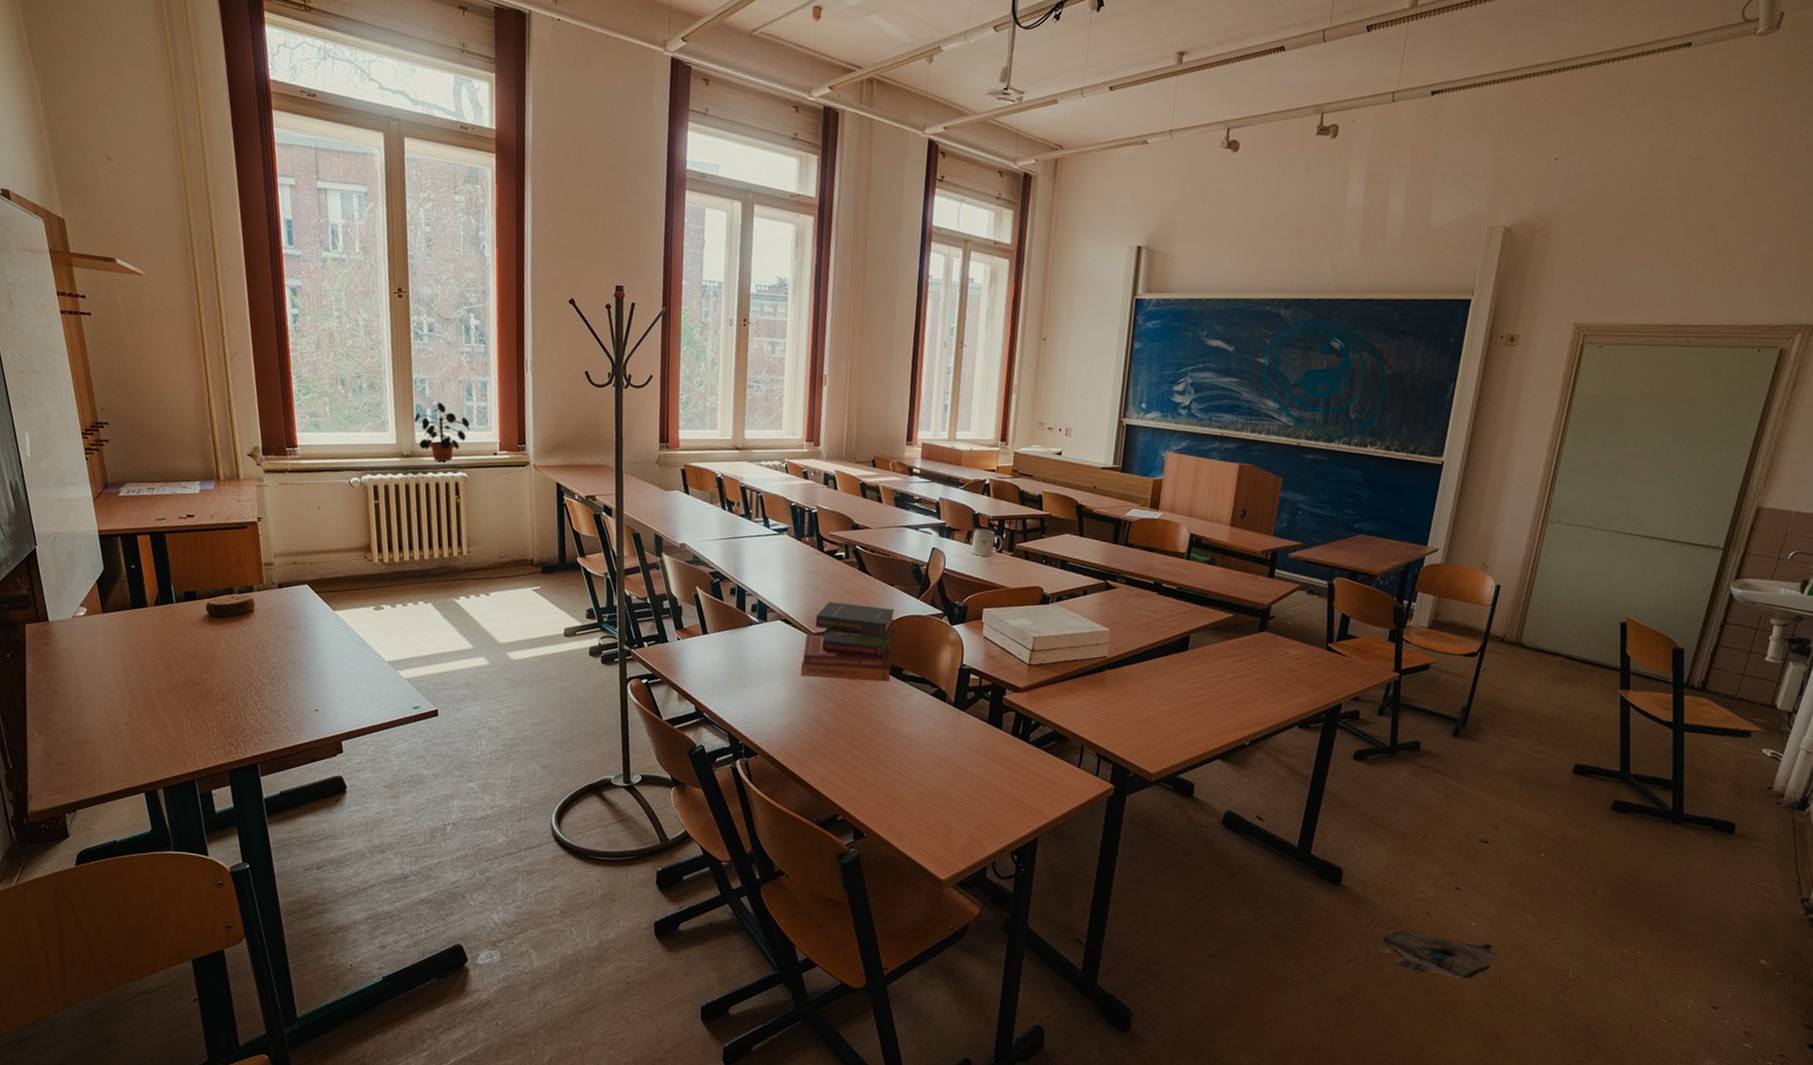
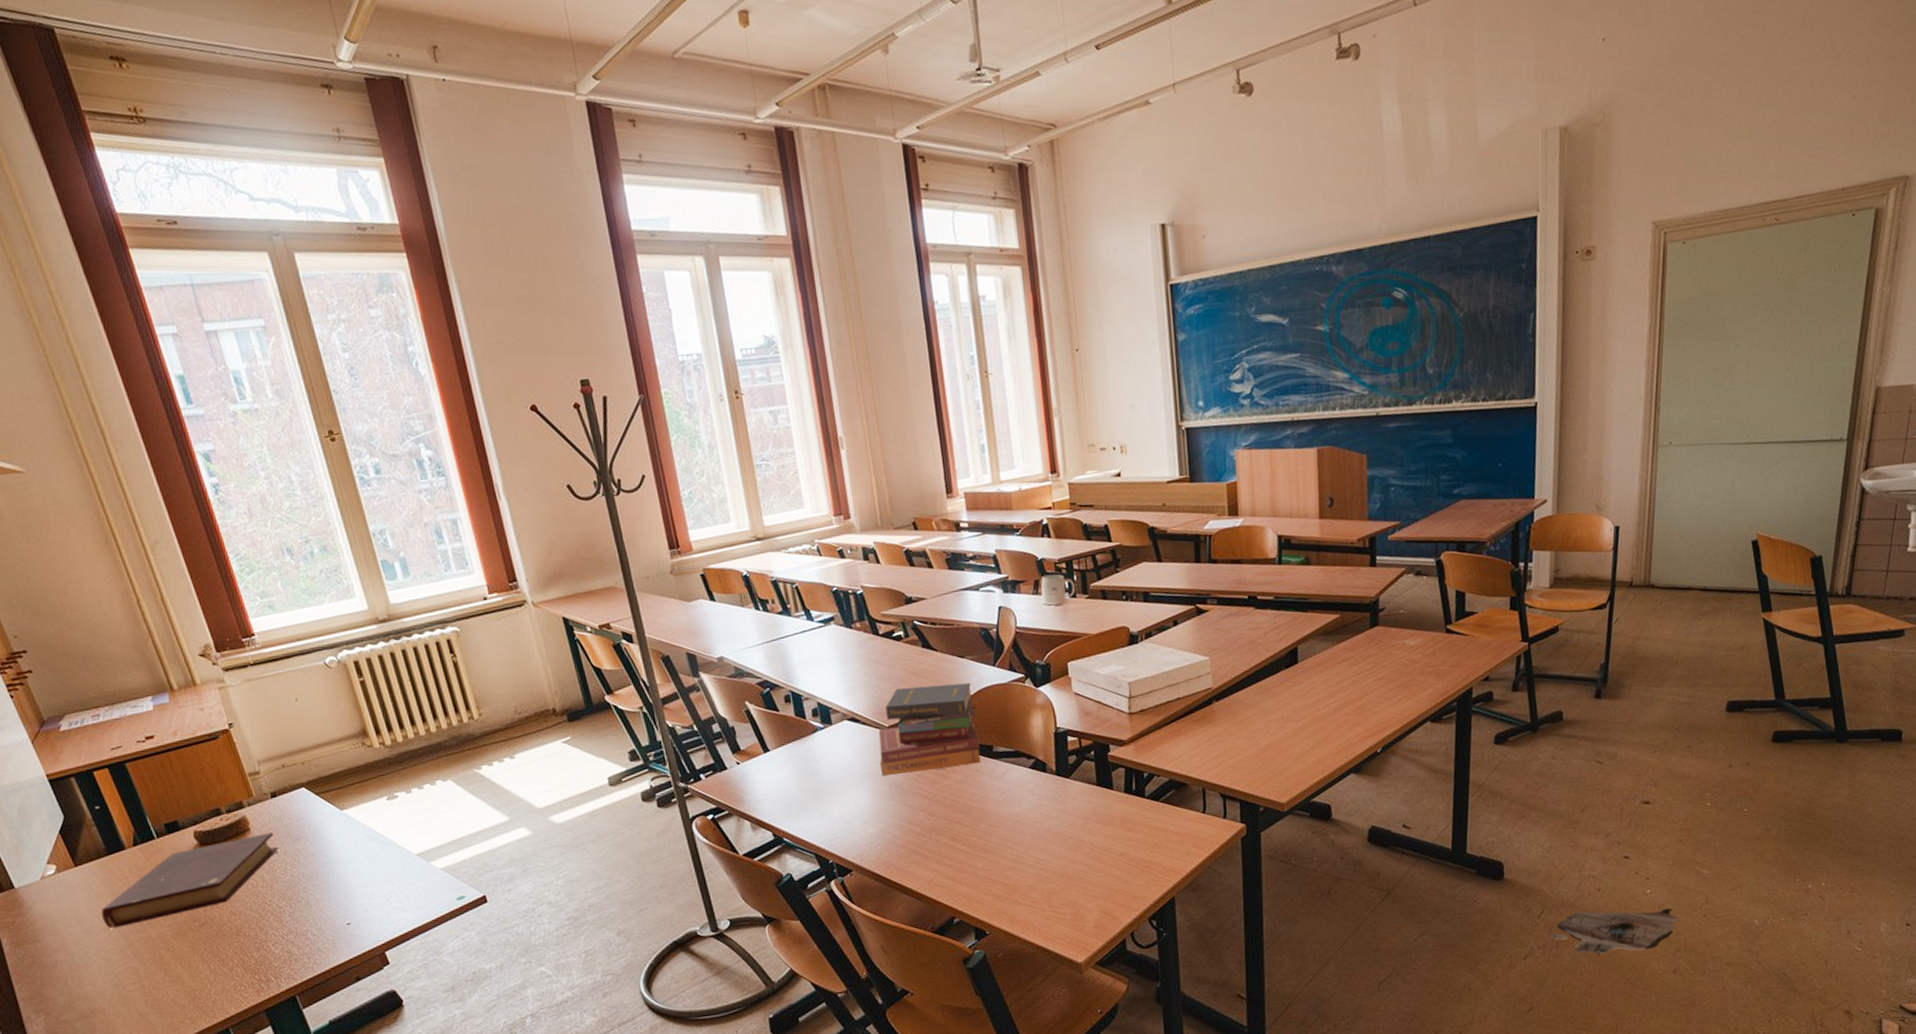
book: none [114,617,273,673] -> present [101,832,278,929]
potted plant: present [414,403,470,462] -> none [382,553,450,620]

